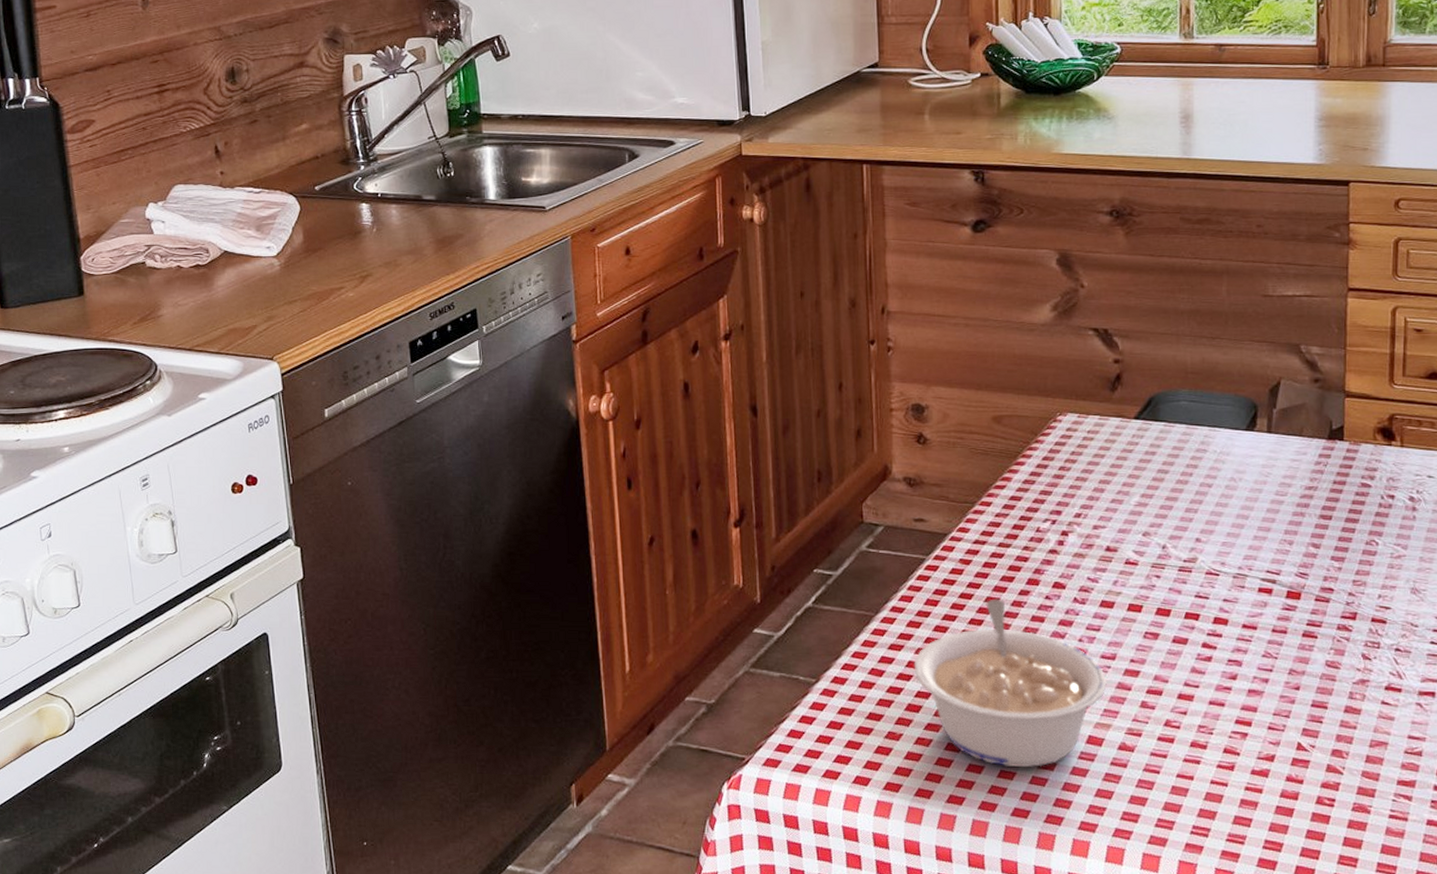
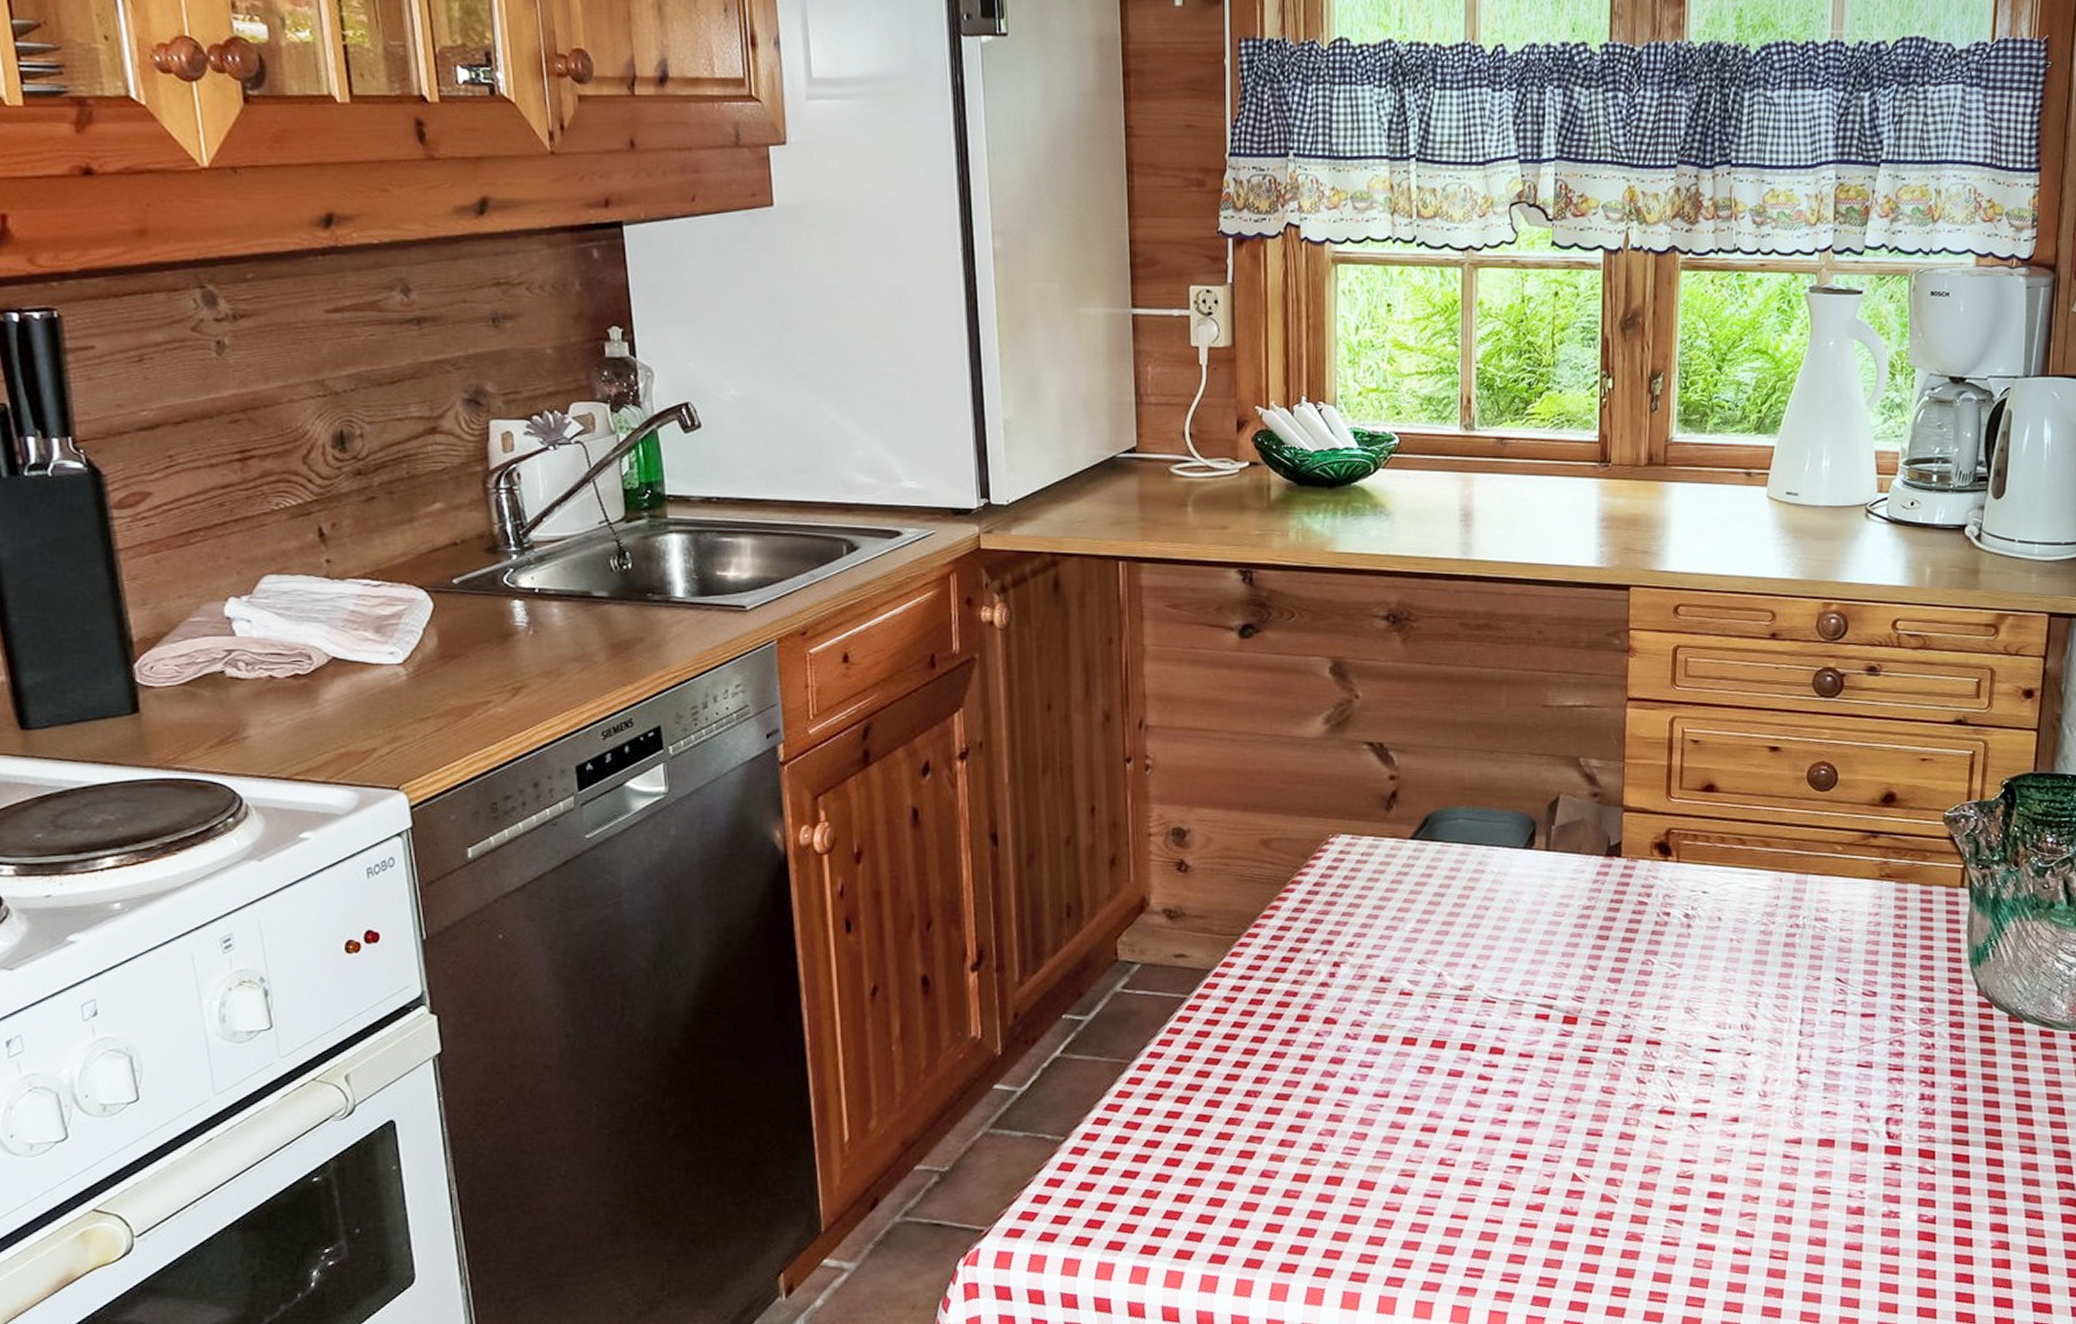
legume: present [914,598,1107,768] -> none [1173,1038,1379,1219]

